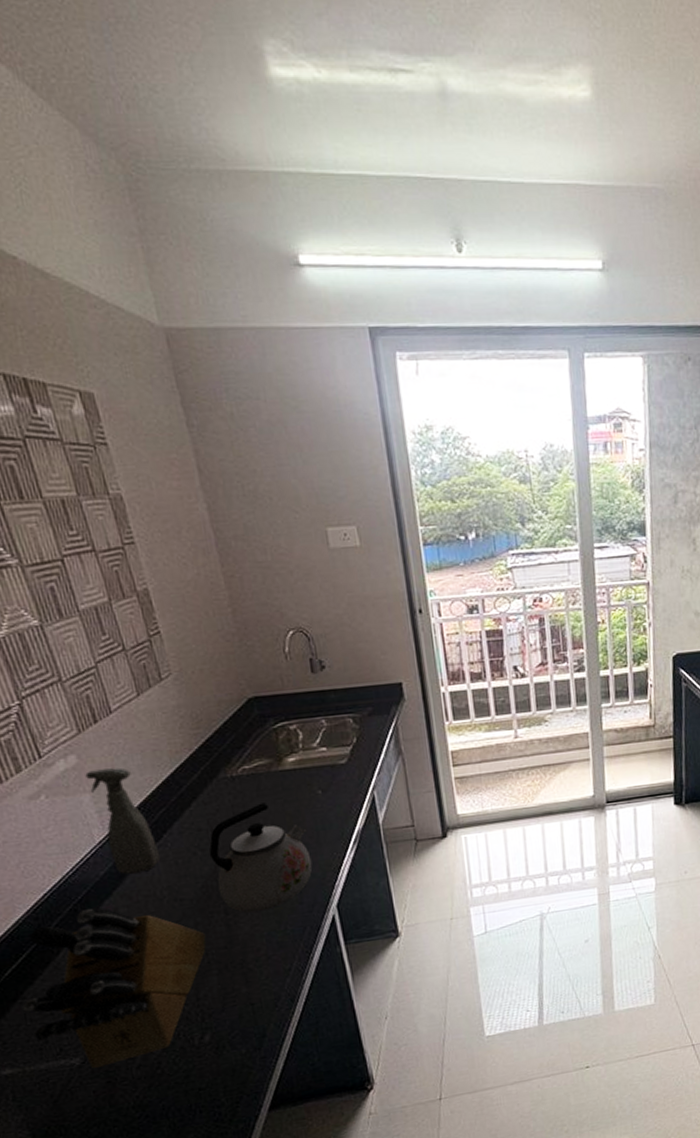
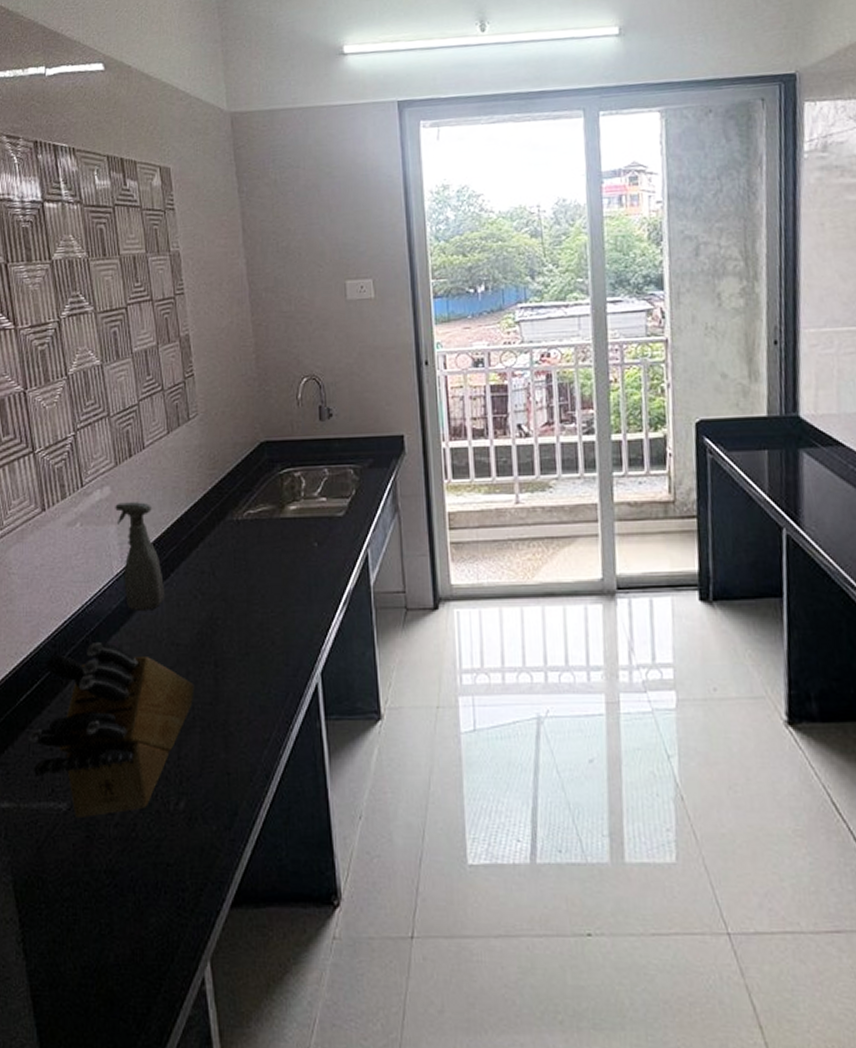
kettle: present [209,803,313,913] -> none [208,550,301,668]

